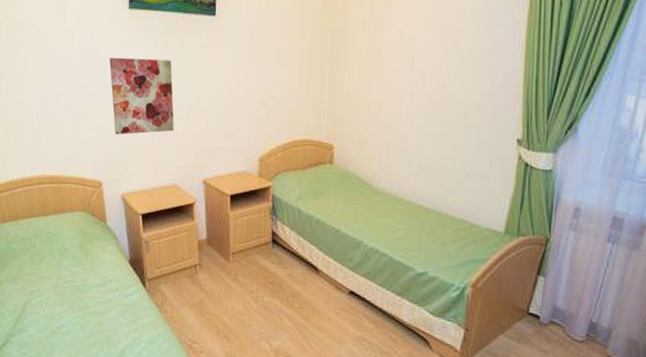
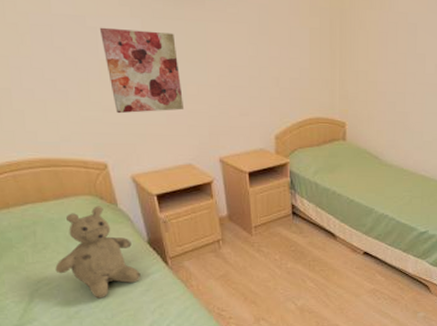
teddy bear: none [47,222,120,316] -> present [55,206,141,299]

